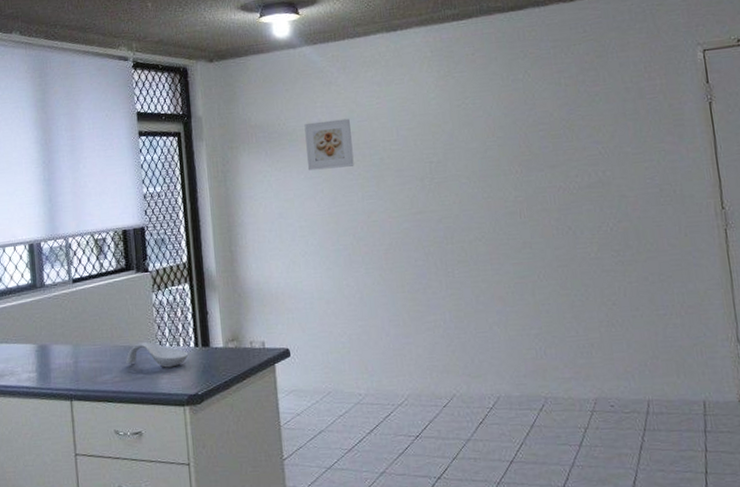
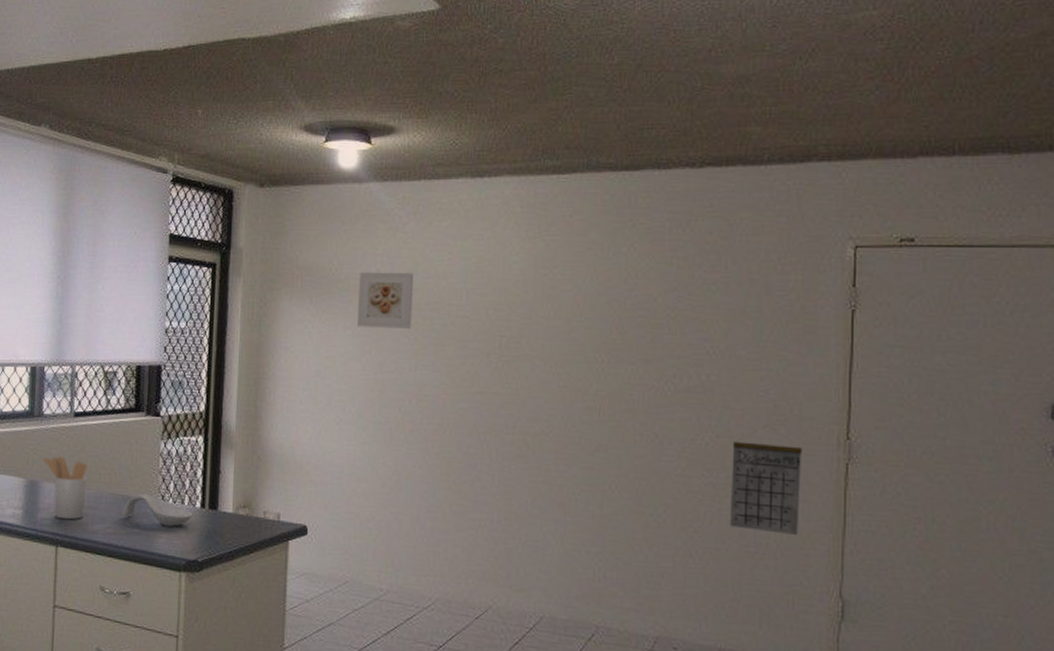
utensil holder: none [50,320,92,376] -> present [43,456,88,520]
calendar: none [632,206,696,296] -> present [729,425,803,535]

